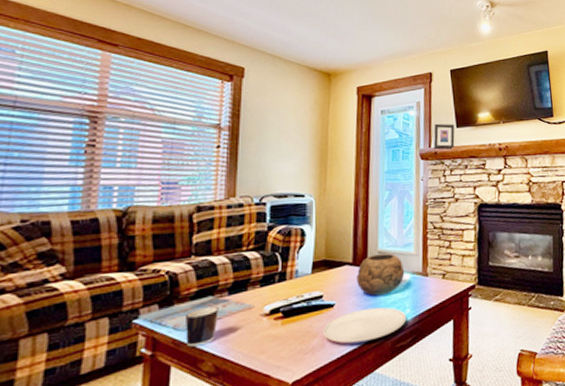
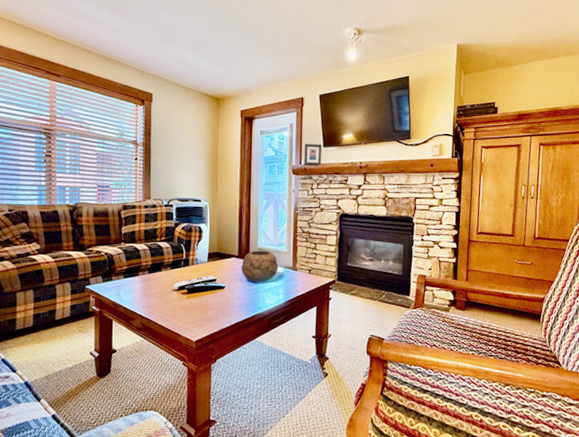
magazine: present [138,295,254,331] -> none [89,273,167,296]
mug: present [184,306,219,347] -> none [119,281,143,309]
plate: present [323,307,407,344] -> none [217,292,280,317]

